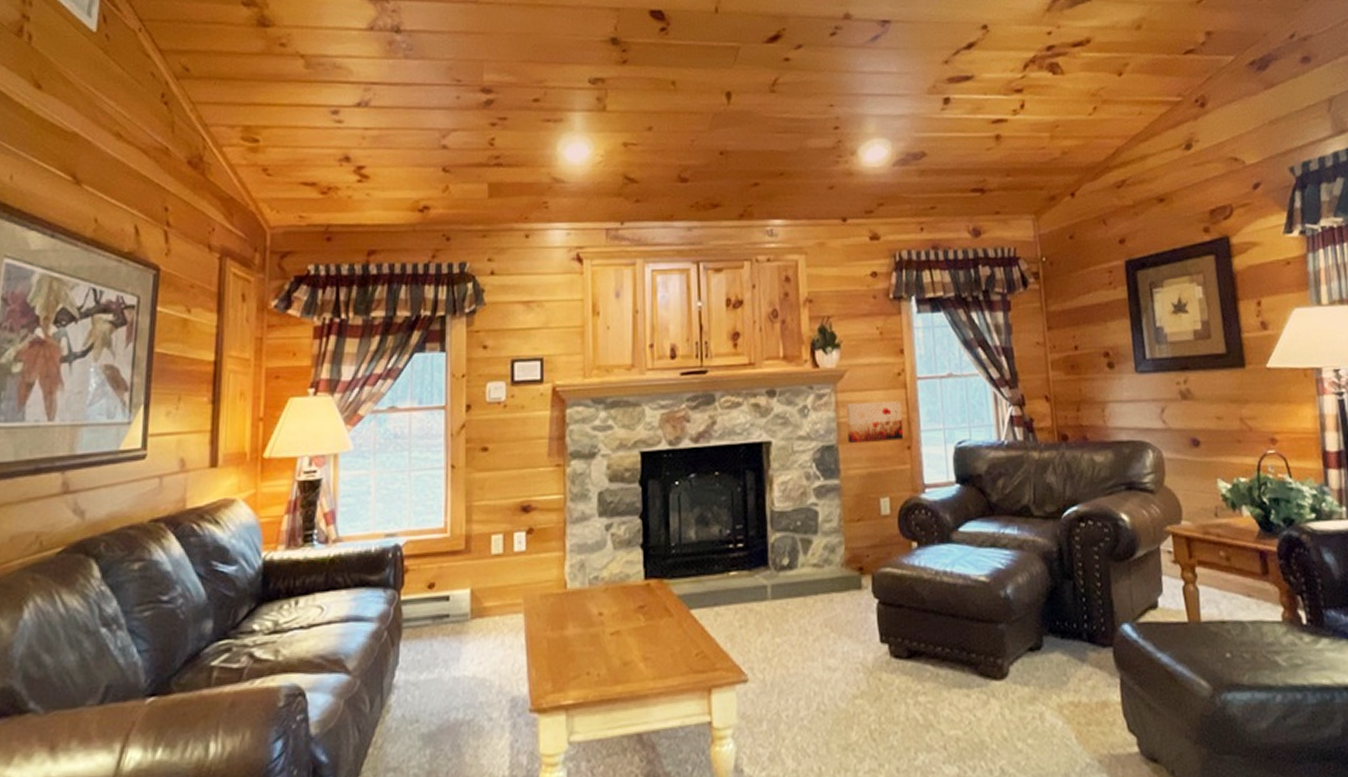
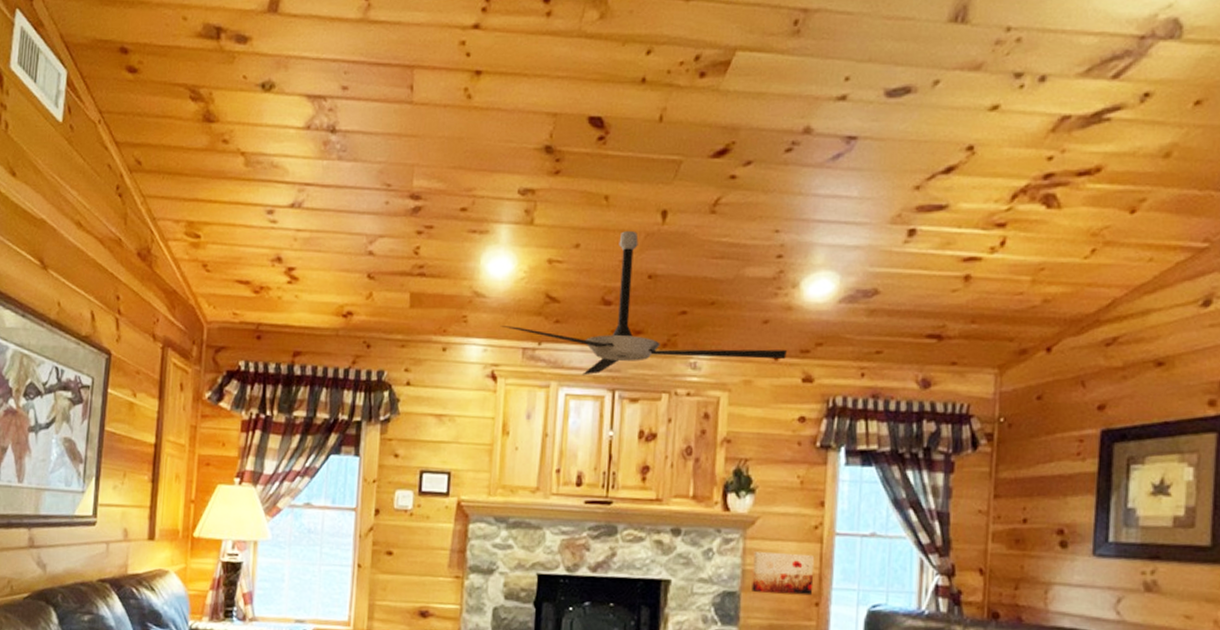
ceiling fan: none [581,112,853,250] -> present [500,231,787,376]

